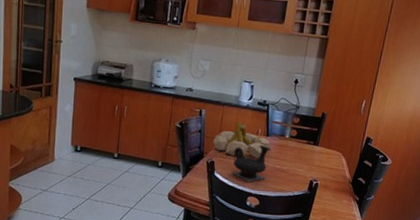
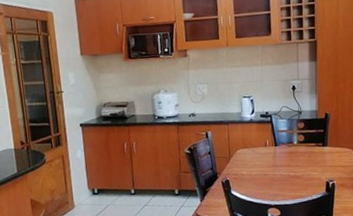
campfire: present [213,122,271,159] -> none [224,137,281,171]
teapot: present [231,145,271,183] -> none [246,155,282,195]

